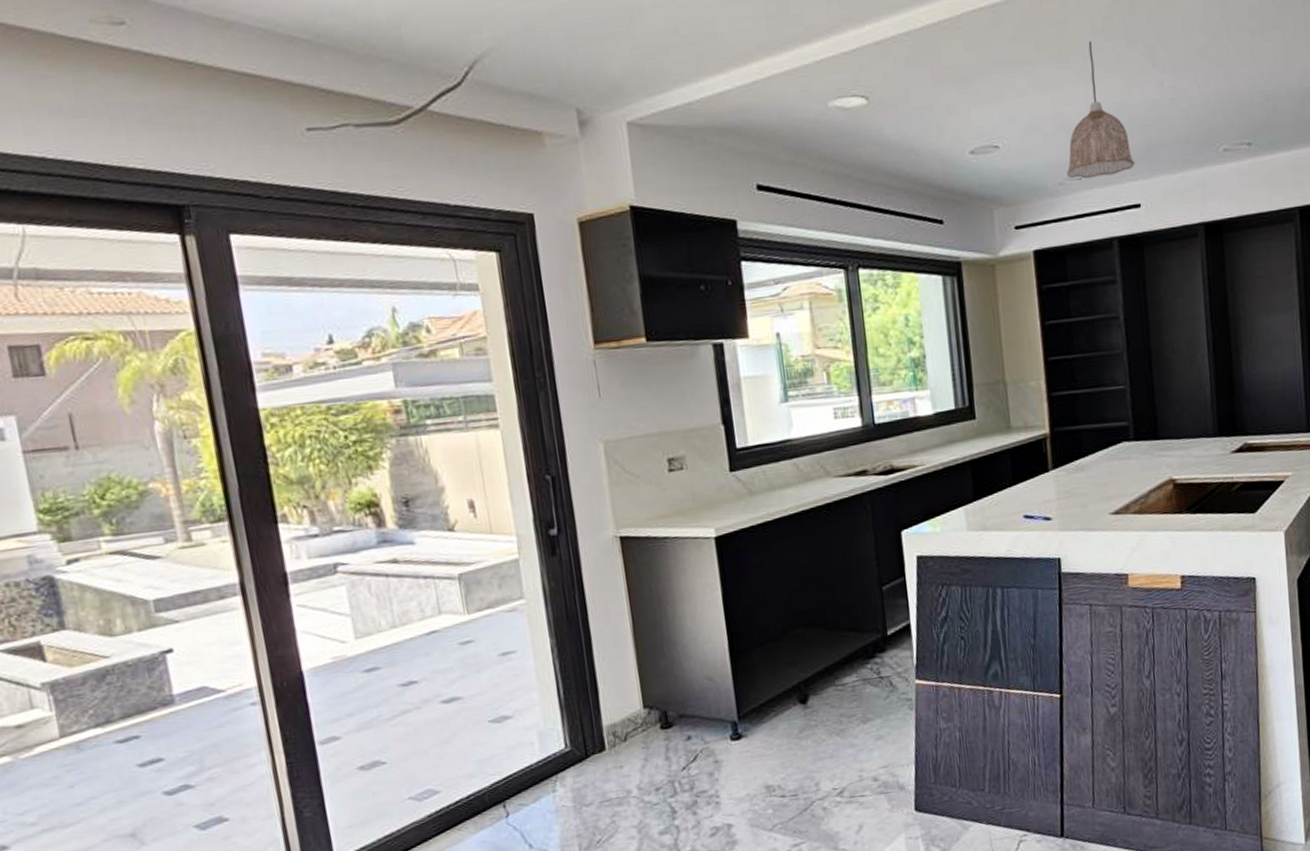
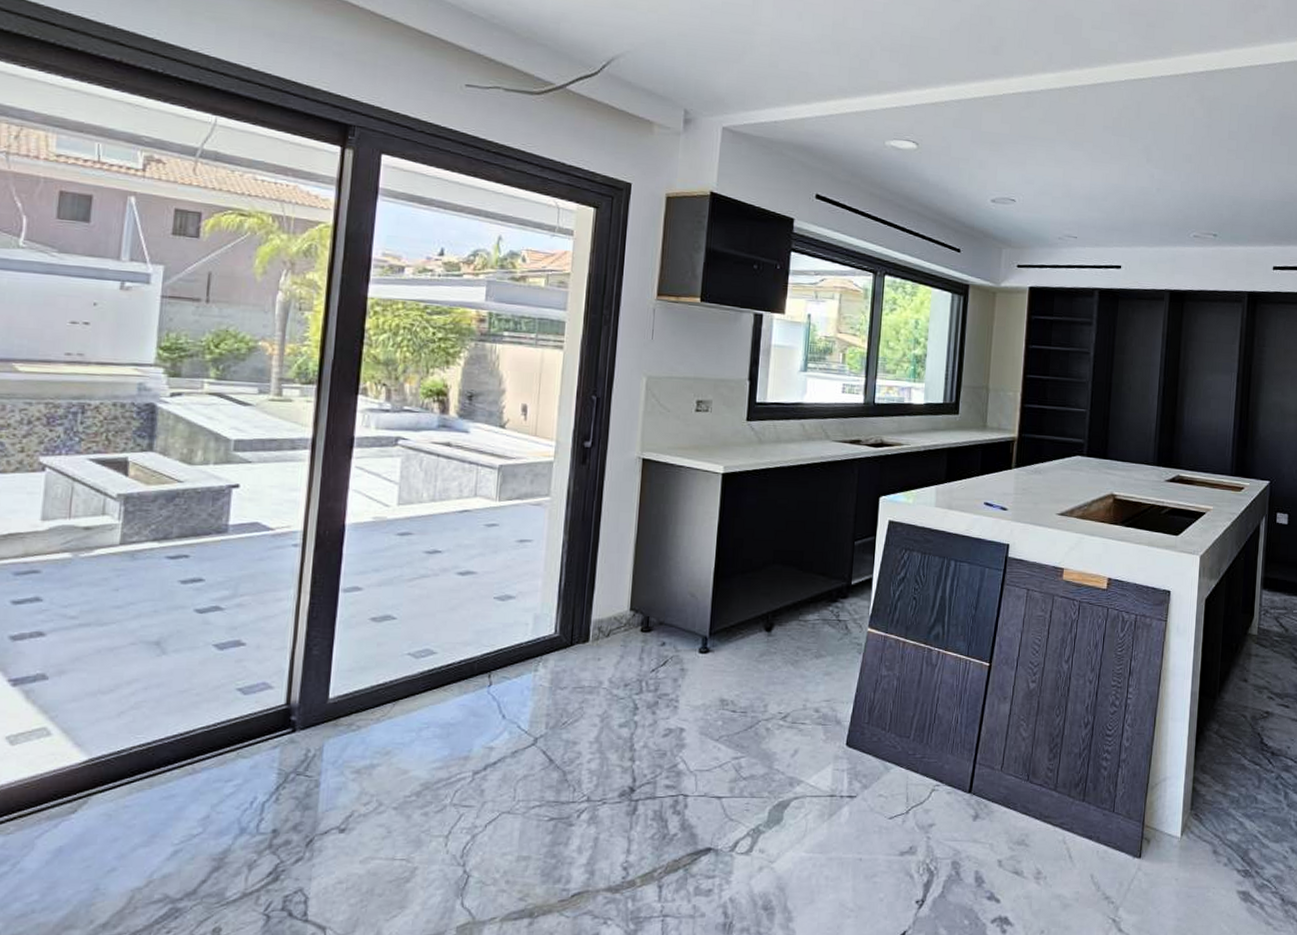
pendant lamp: present [1067,41,1136,179] -> none [1066,133,1122,239]

